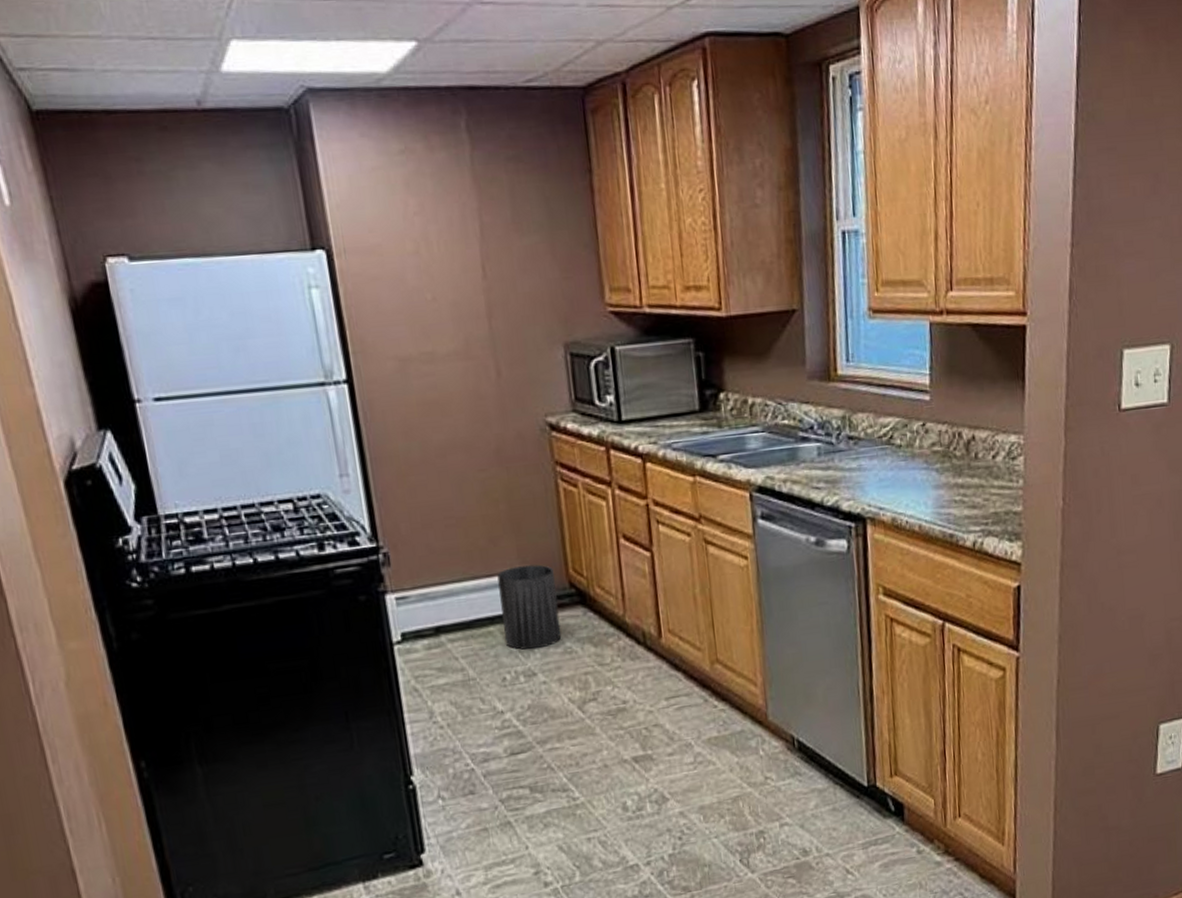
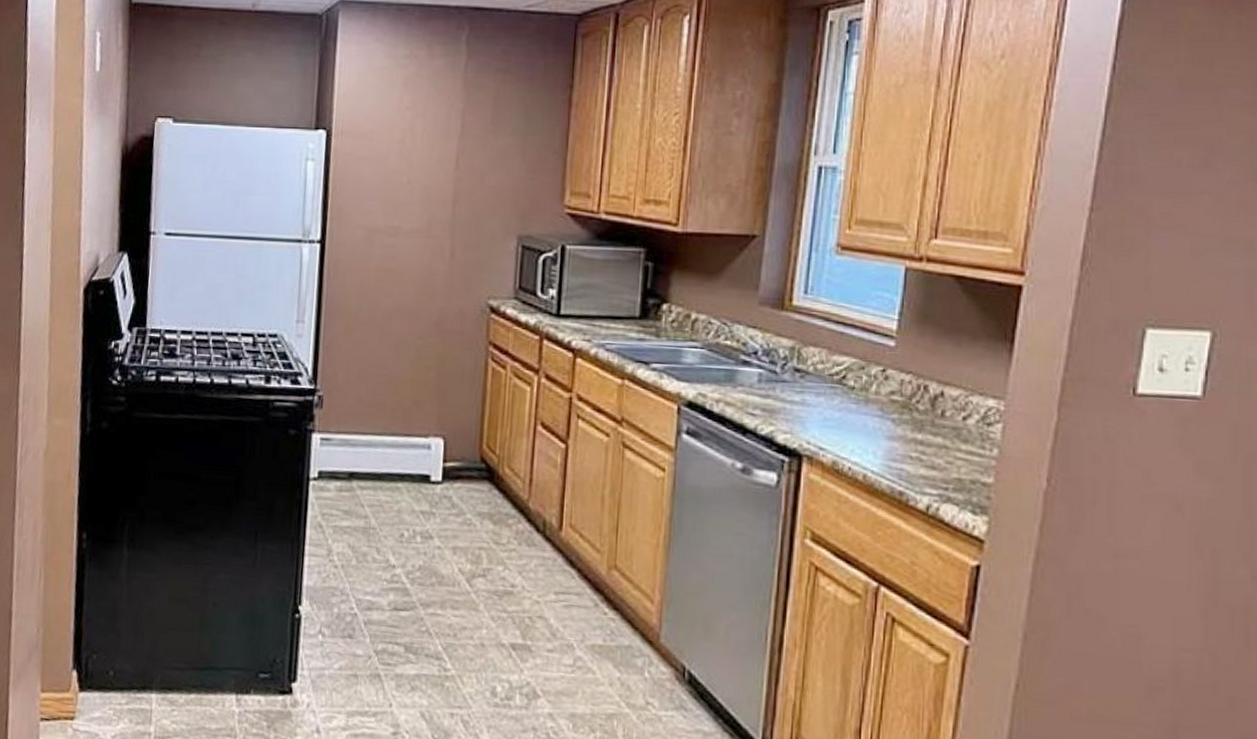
trash can: present [497,564,562,650] -> none [409,432,468,514]

